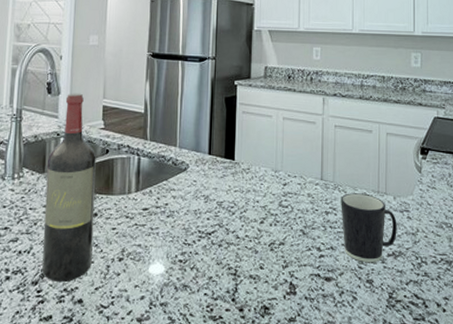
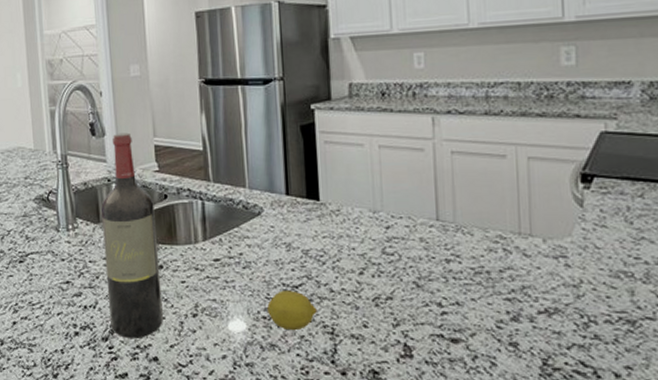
lemon: none [184,237,224,273] -> present [267,290,317,331]
mug: present [341,193,397,263] -> none [466,236,550,322]

